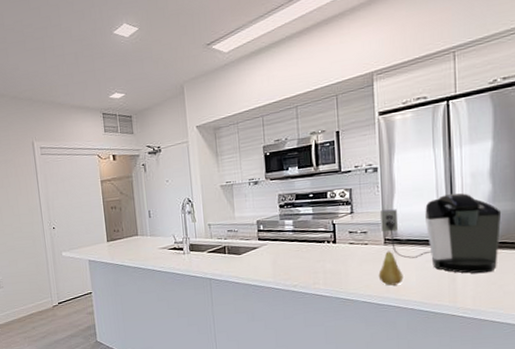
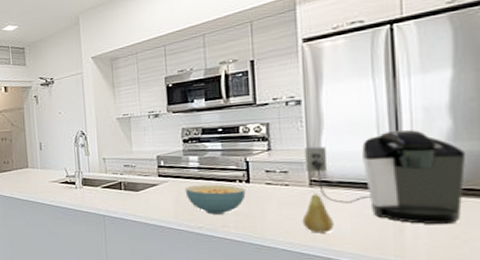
cereal bowl: none [281,245,333,273] -> present [185,184,246,215]

